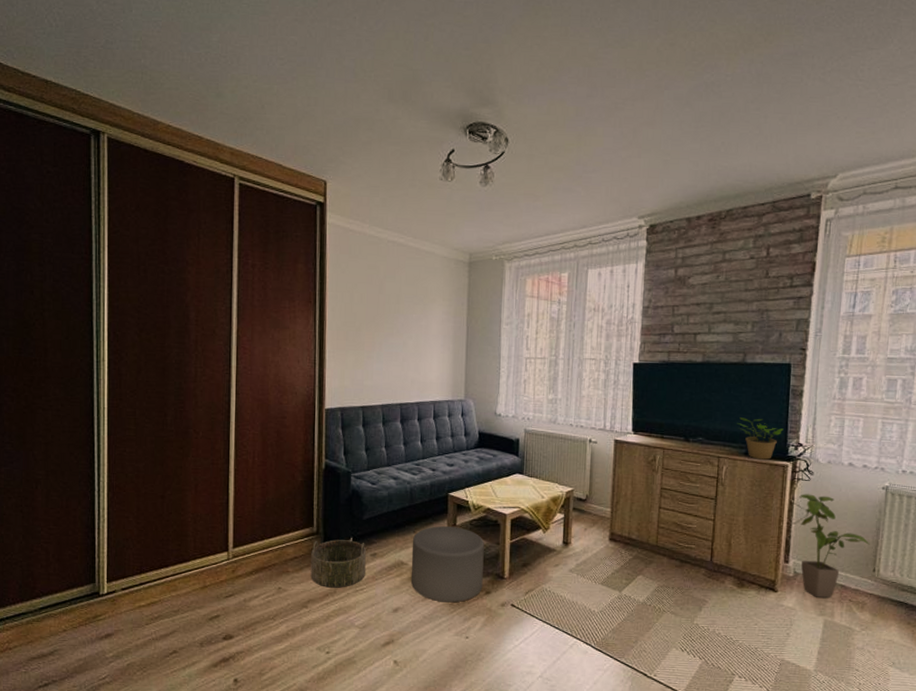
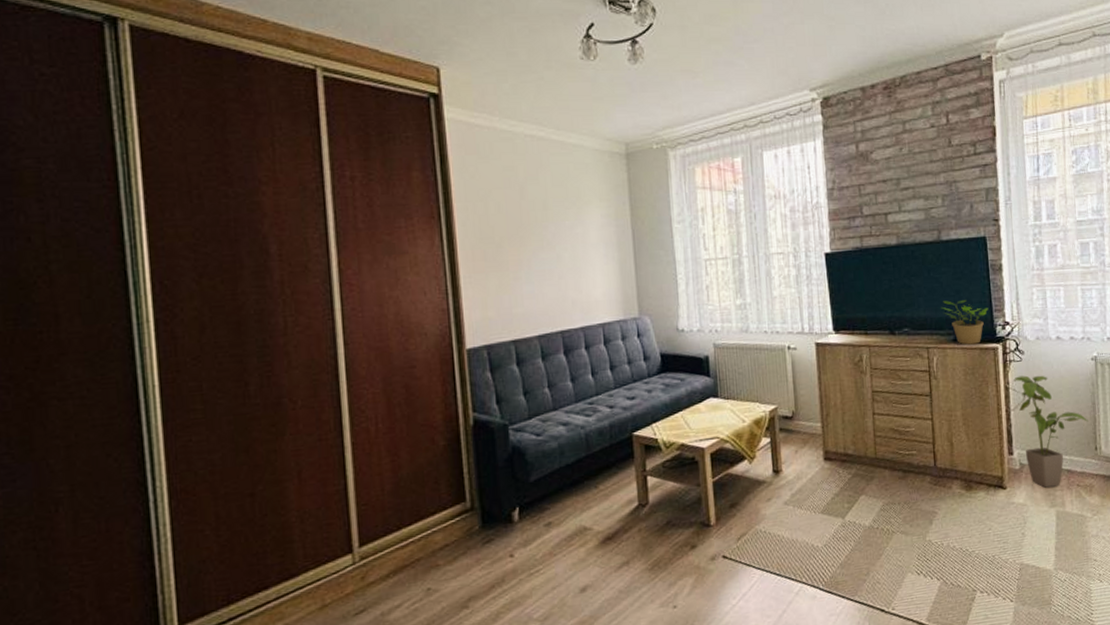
basket: present [310,539,366,588] -> none [466,510,540,577]
pouf: present [410,526,484,603] -> none [594,472,686,569]

